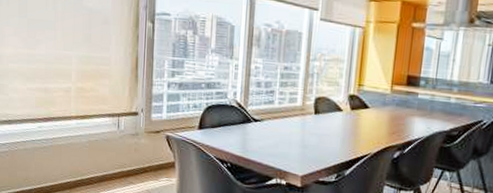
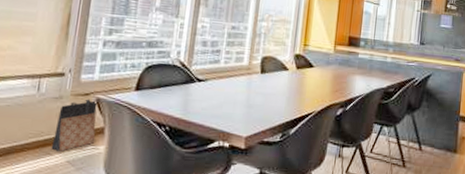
bag: none [133,136,168,181] -> present [51,99,98,151]

